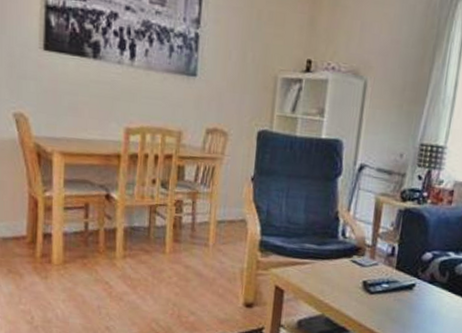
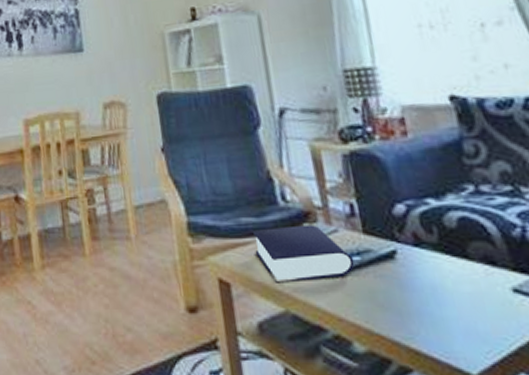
book: none [310,254,383,297] -> present [252,224,355,283]

